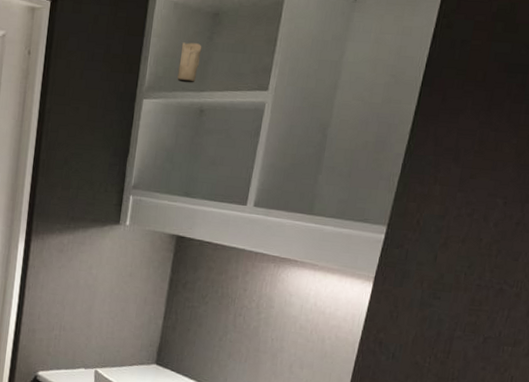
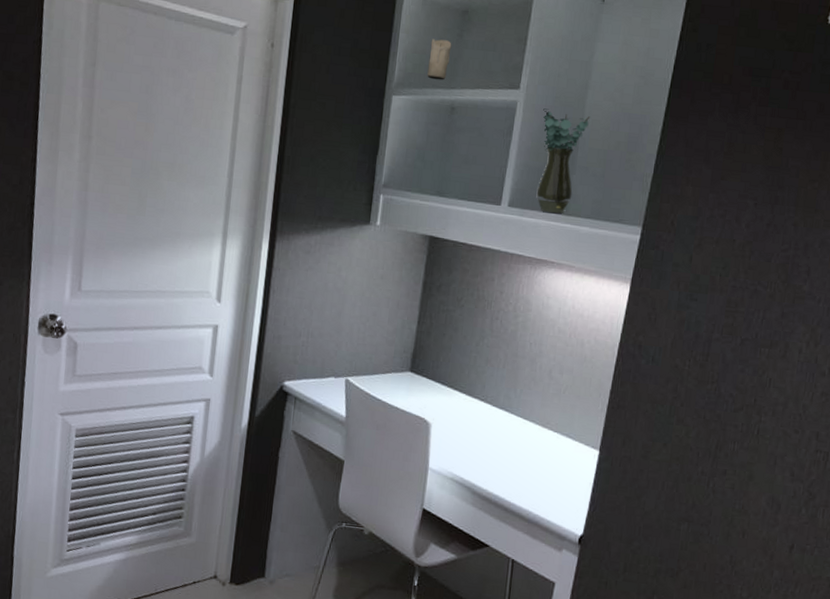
vase: none [281,109,339,213] -> present [536,108,591,213]

